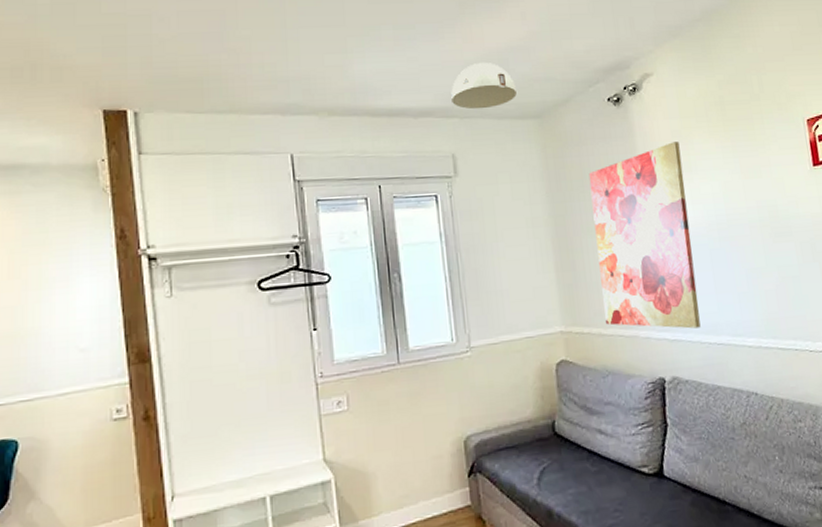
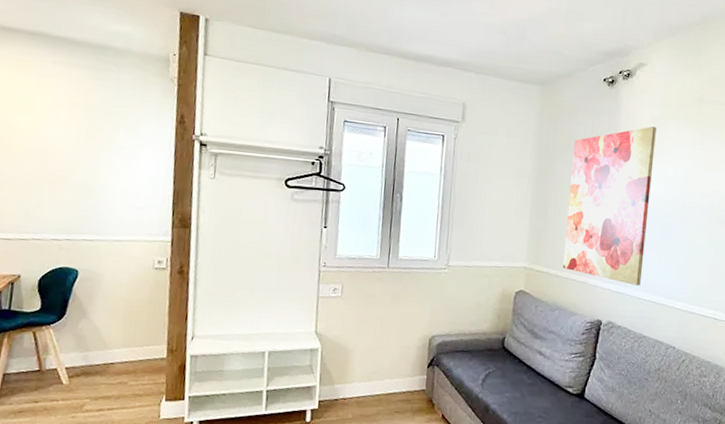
ceiling light: present [451,62,517,110] -> none [471,27,528,69]

